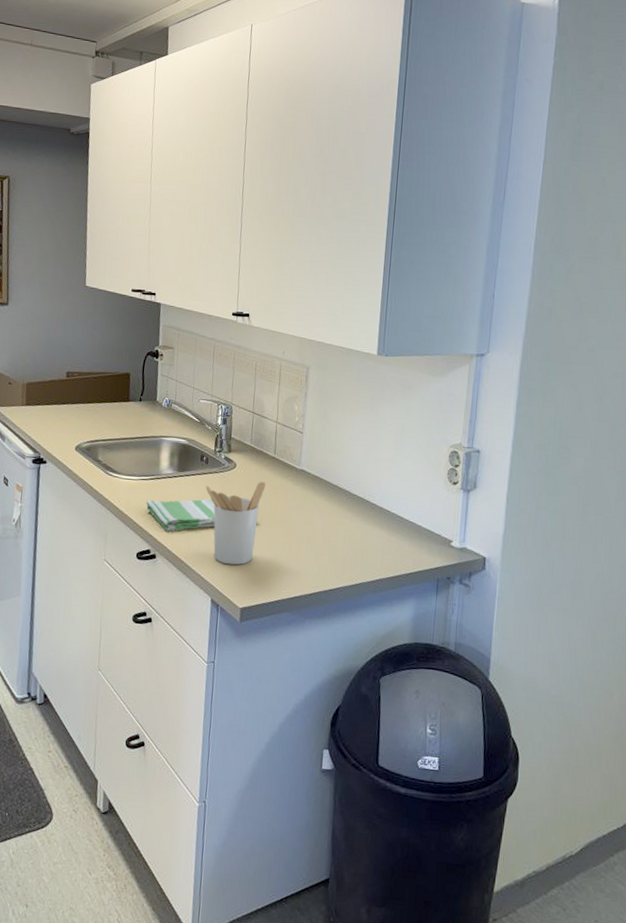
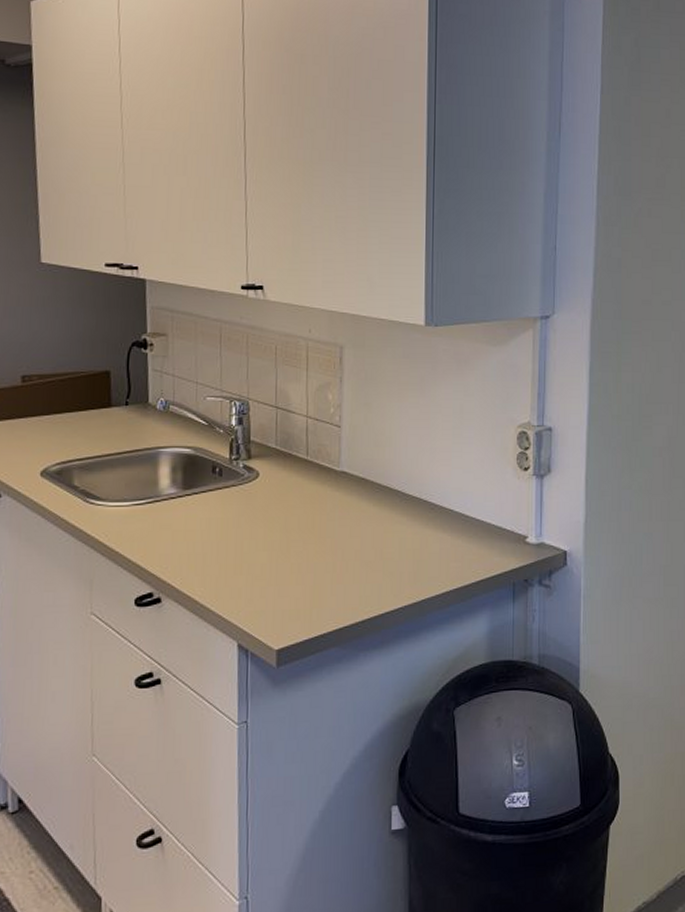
dish towel: present [145,495,230,532] -> none [142,512,254,567]
utensil holder: present [205,481,266,565] -> none [221,490,298,599]

